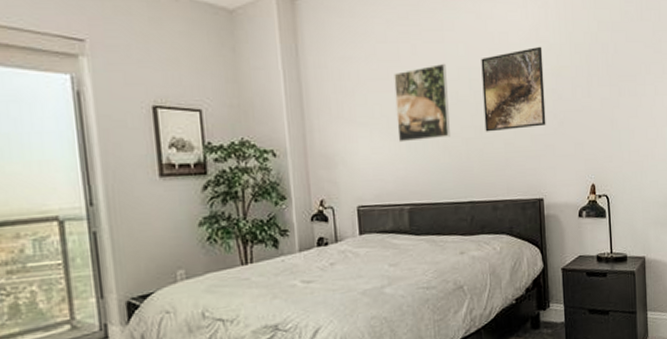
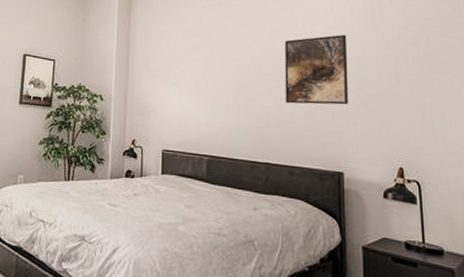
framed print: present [394,63,450,143] -> none [203,41,252,103]

